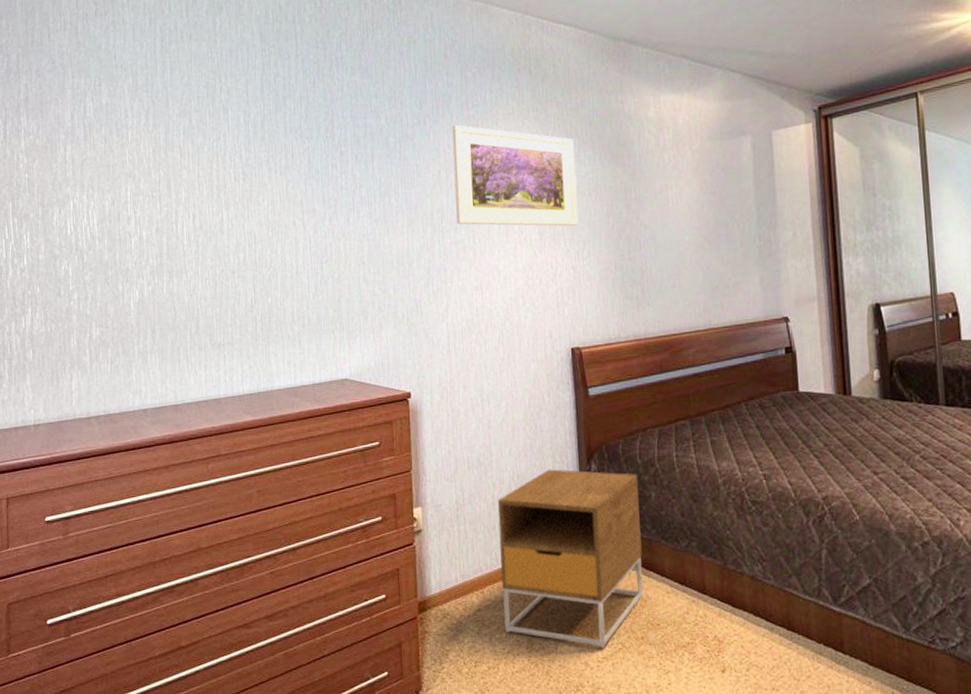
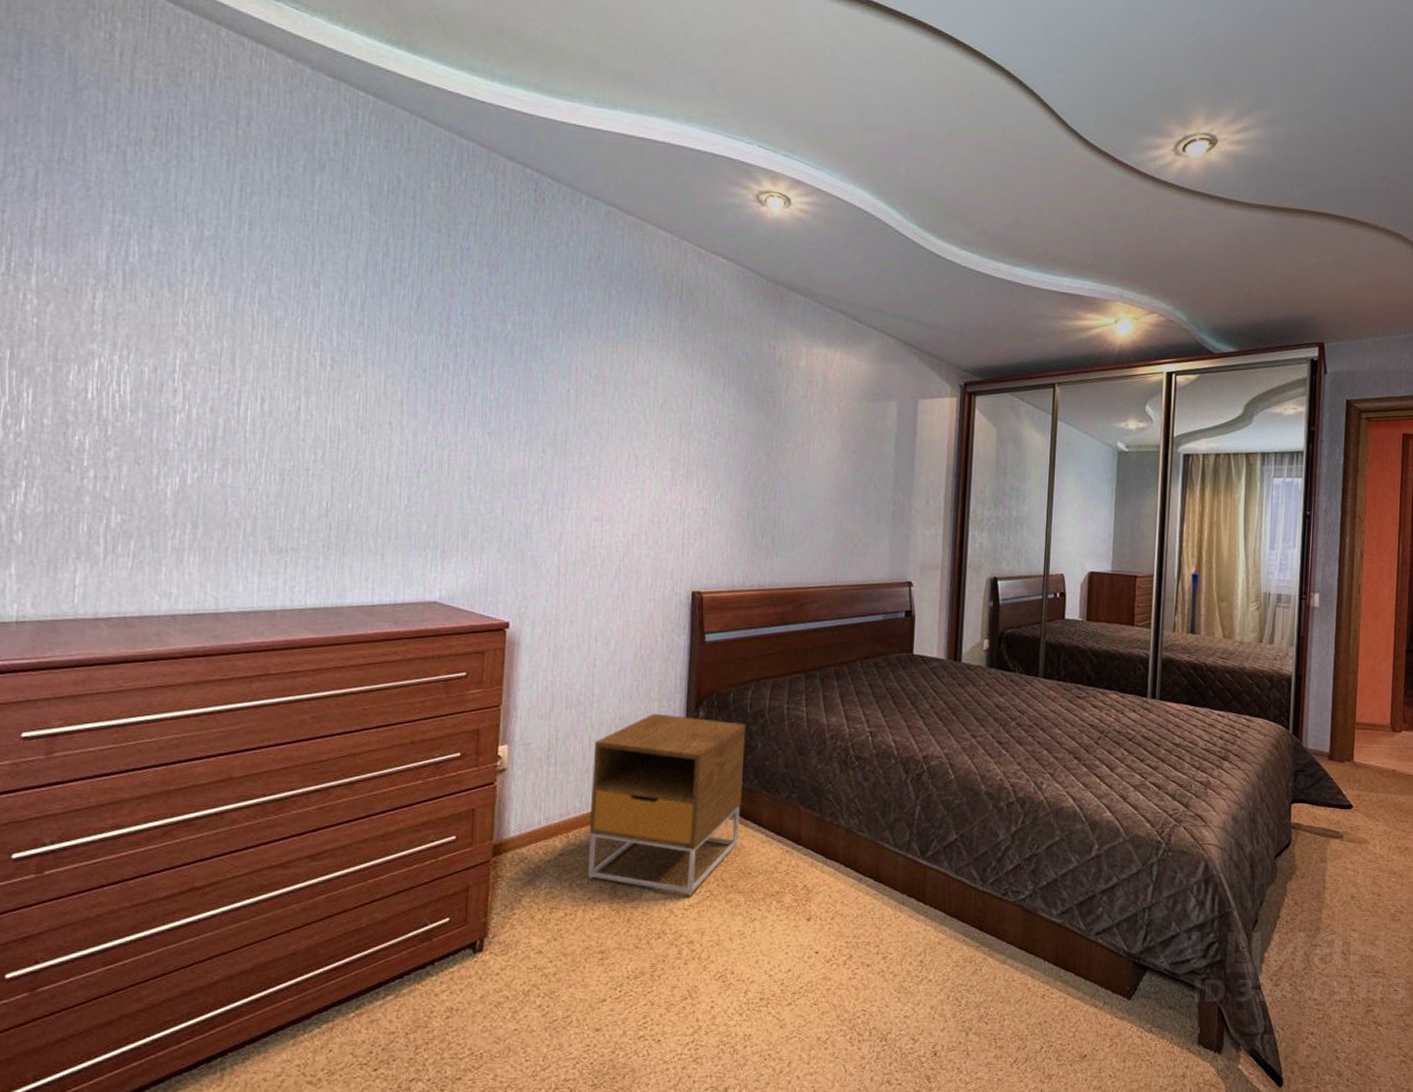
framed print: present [452,125,579,226] -> none [581,344,719,467]

